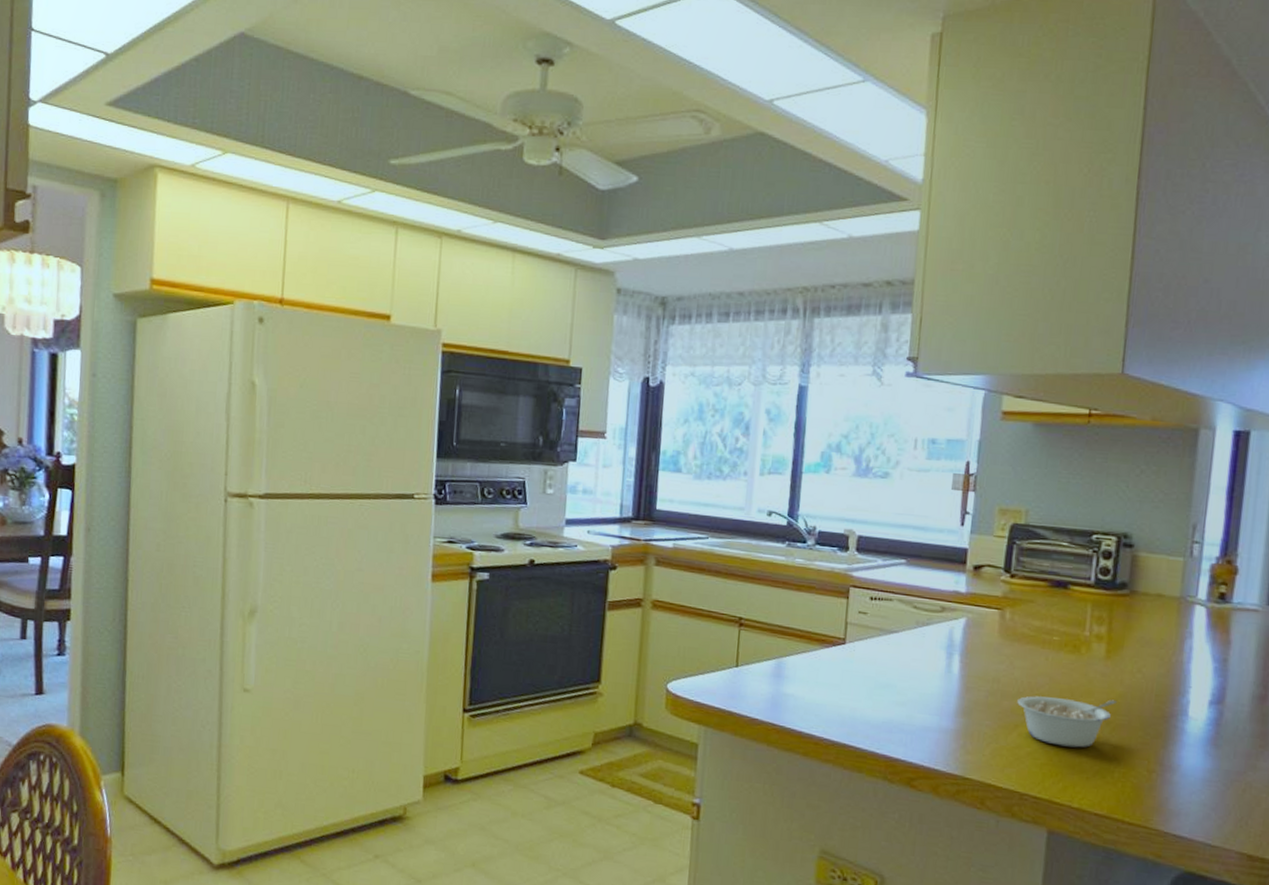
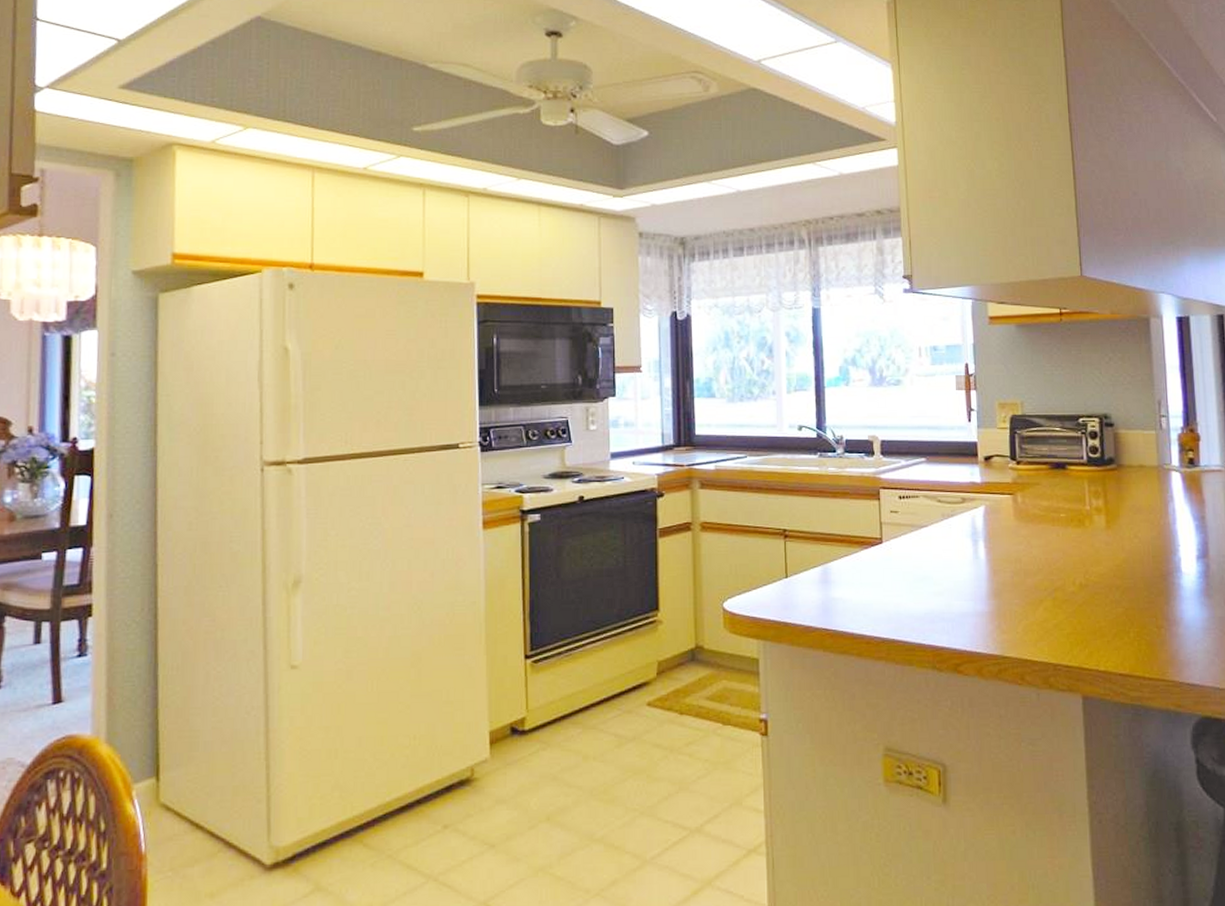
legume: present [1017,696,1118,748] -> none [1039,565,1123,615]

